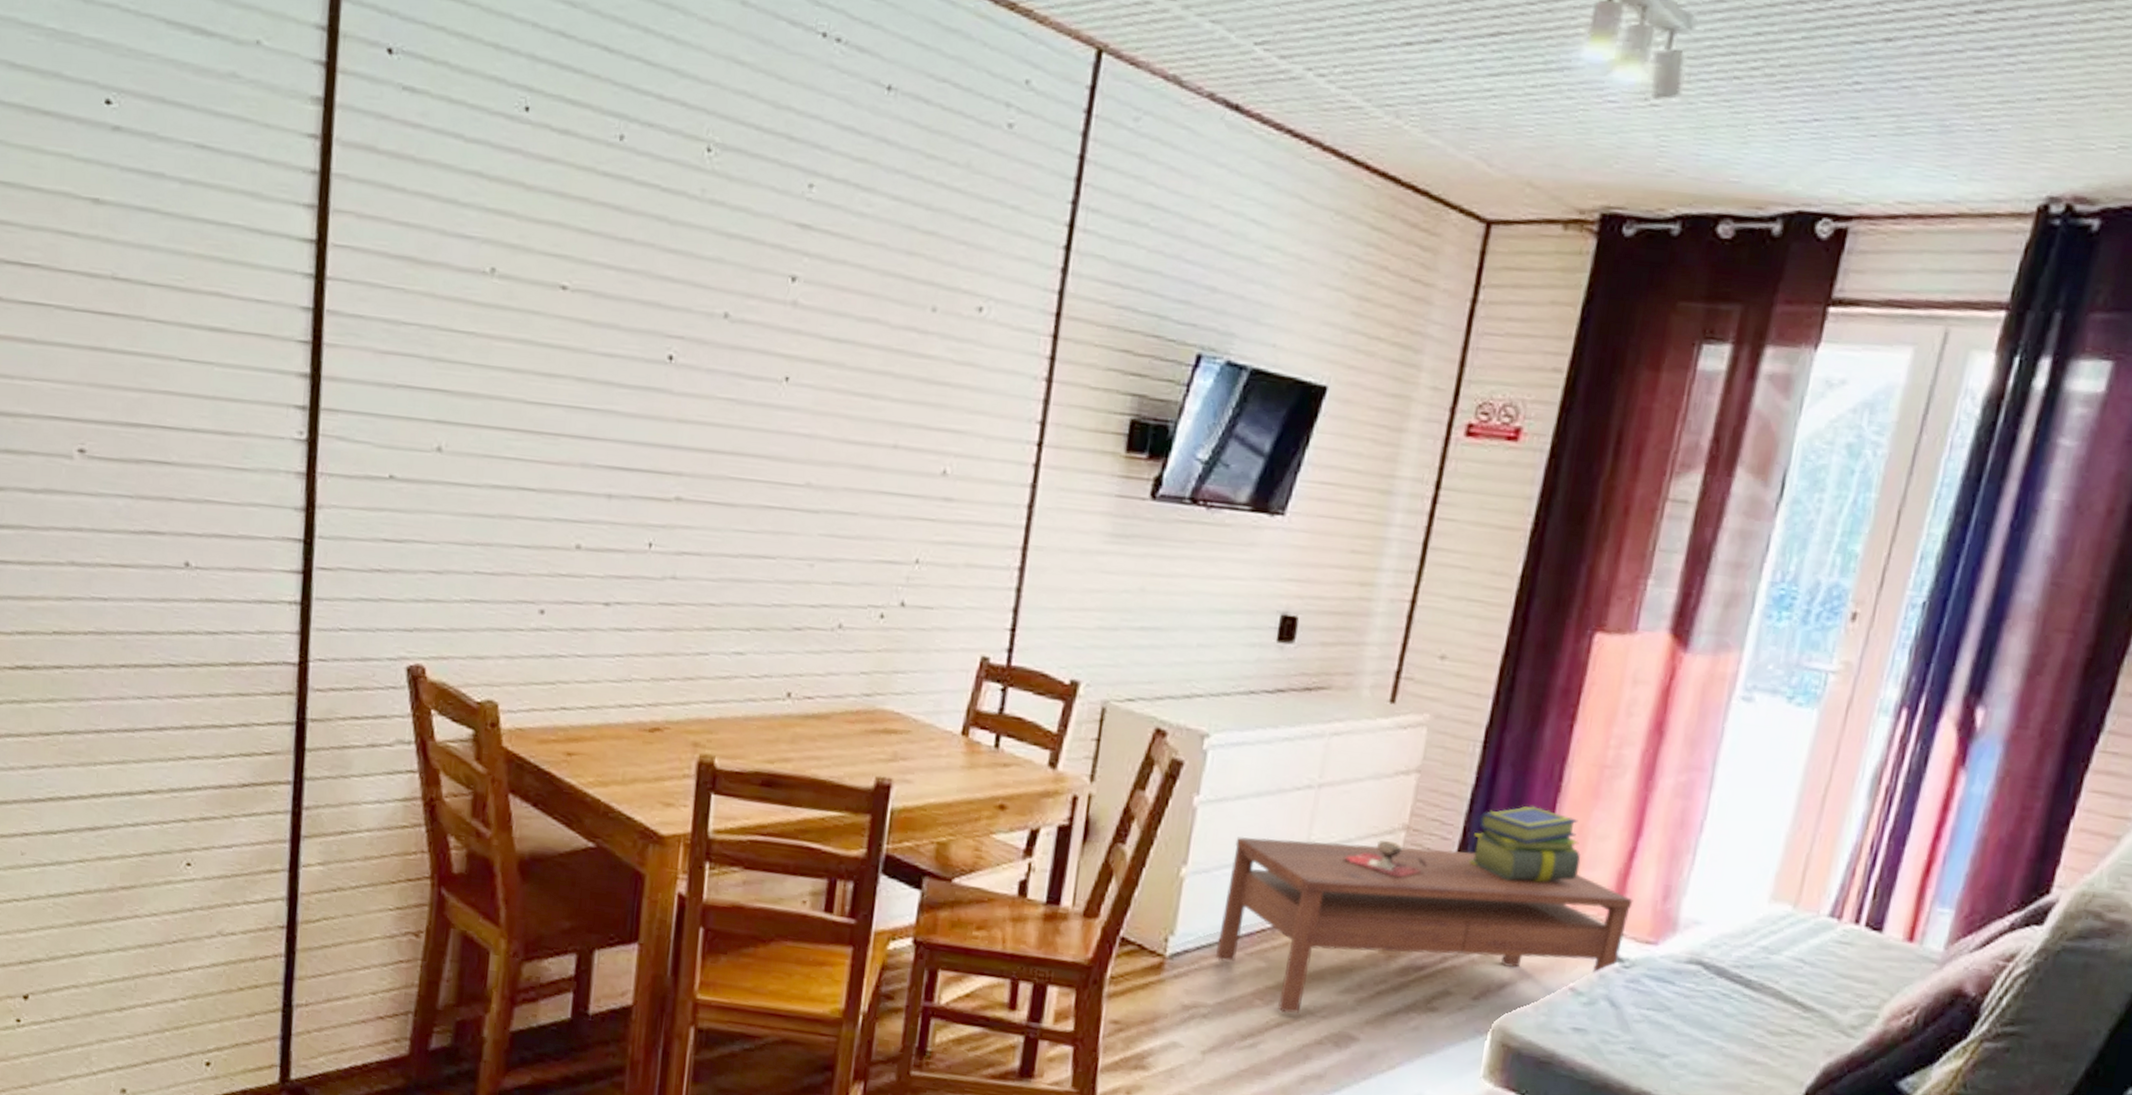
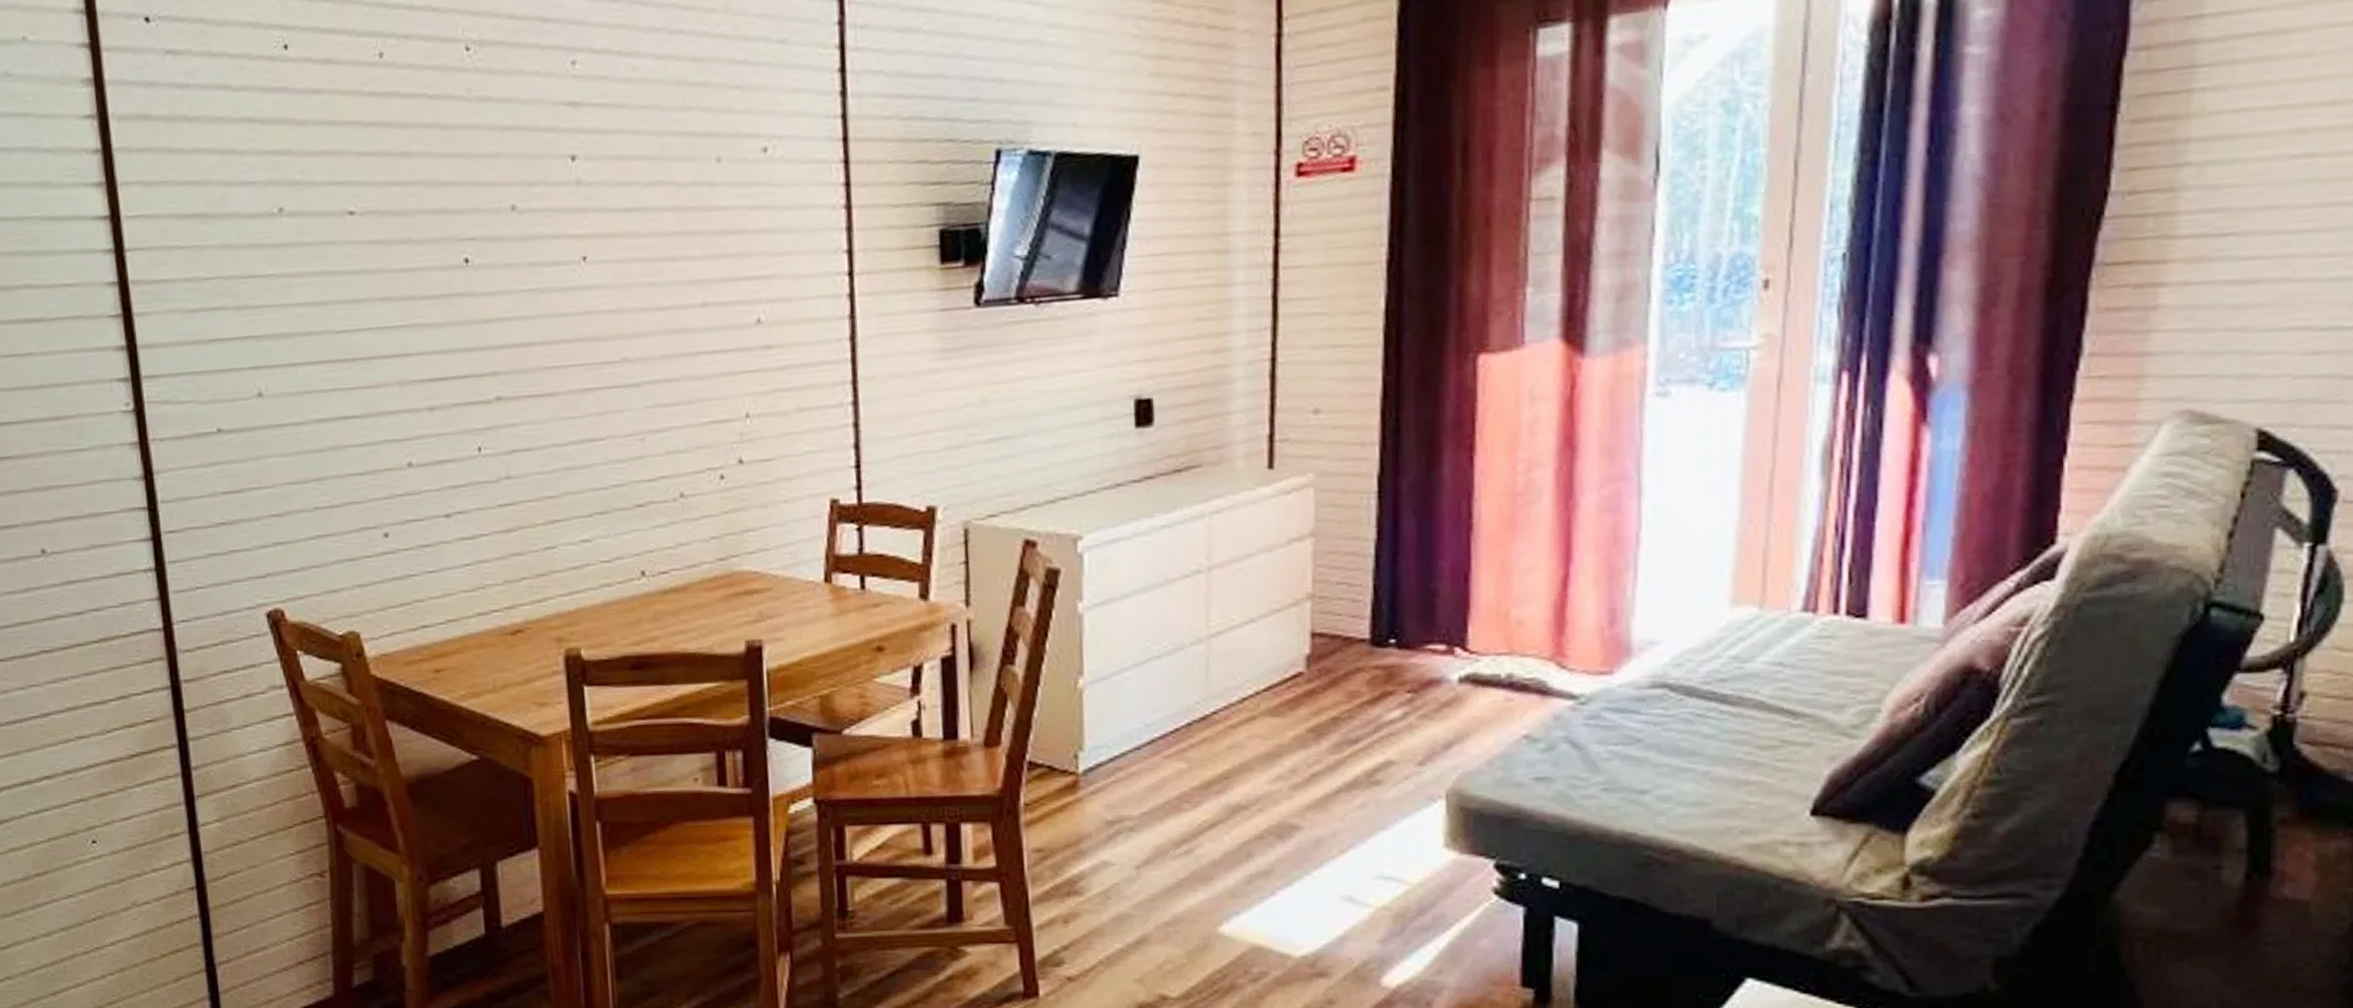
coffee table: present [1215,836,1633,1013] -> none [1130,610,1576,812]
decorative bowl: present [1343,839,1428,878] -> none [1248,613,1342,650]
stack of books: present [1468,806,1581,883] -> none [1386,550,1510,633]

